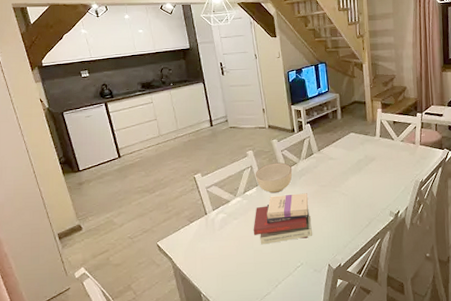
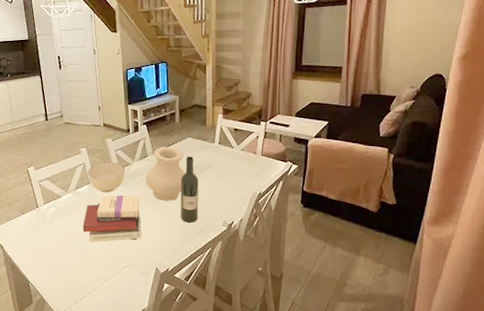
vase: none [312,143,350,196] -> present [145,146,185,201]
wine bottle: none [346,151,366,216] -> present [180,156,199,223]

